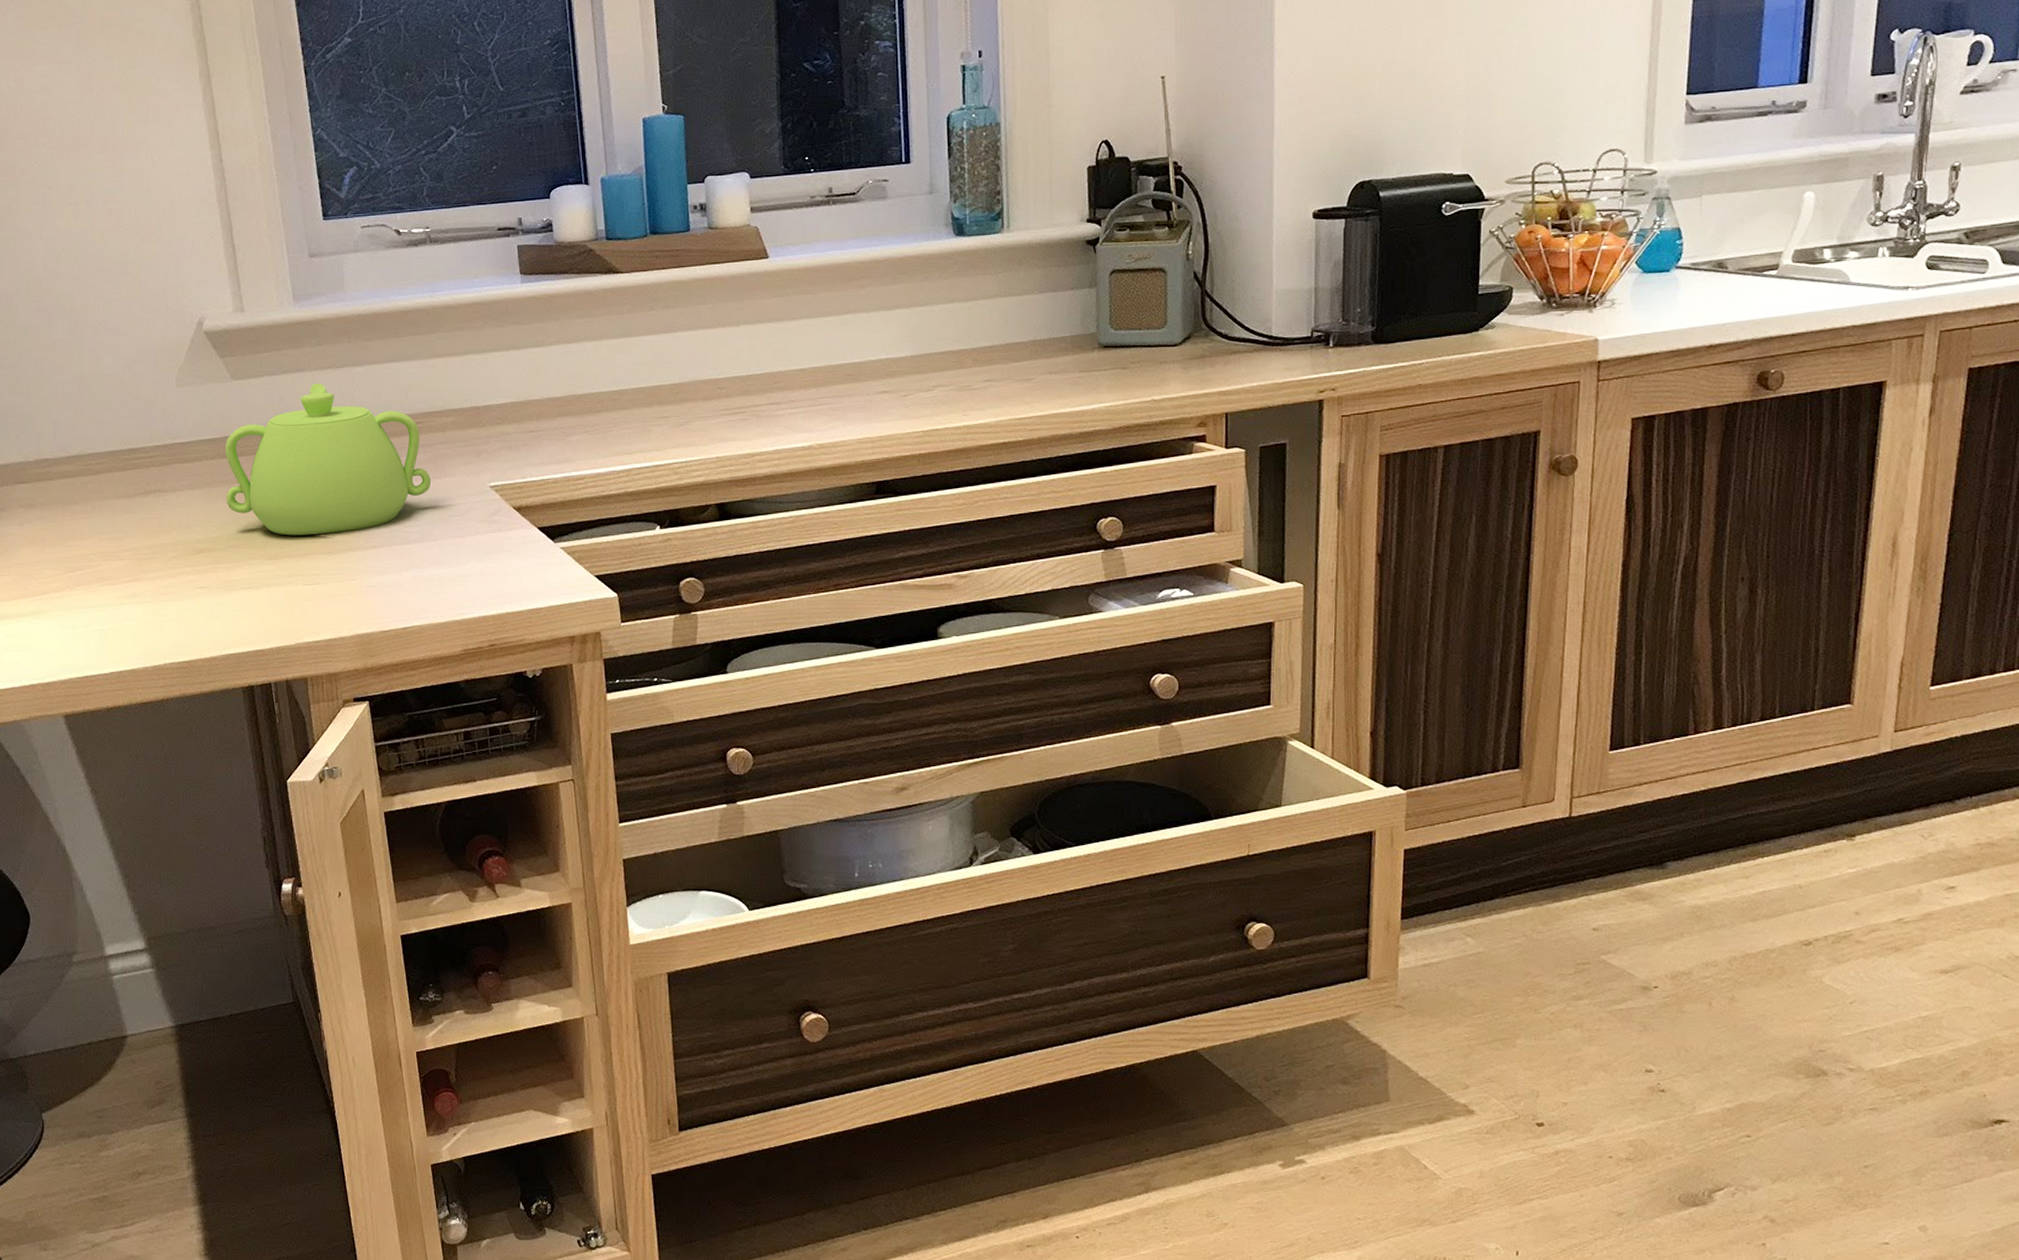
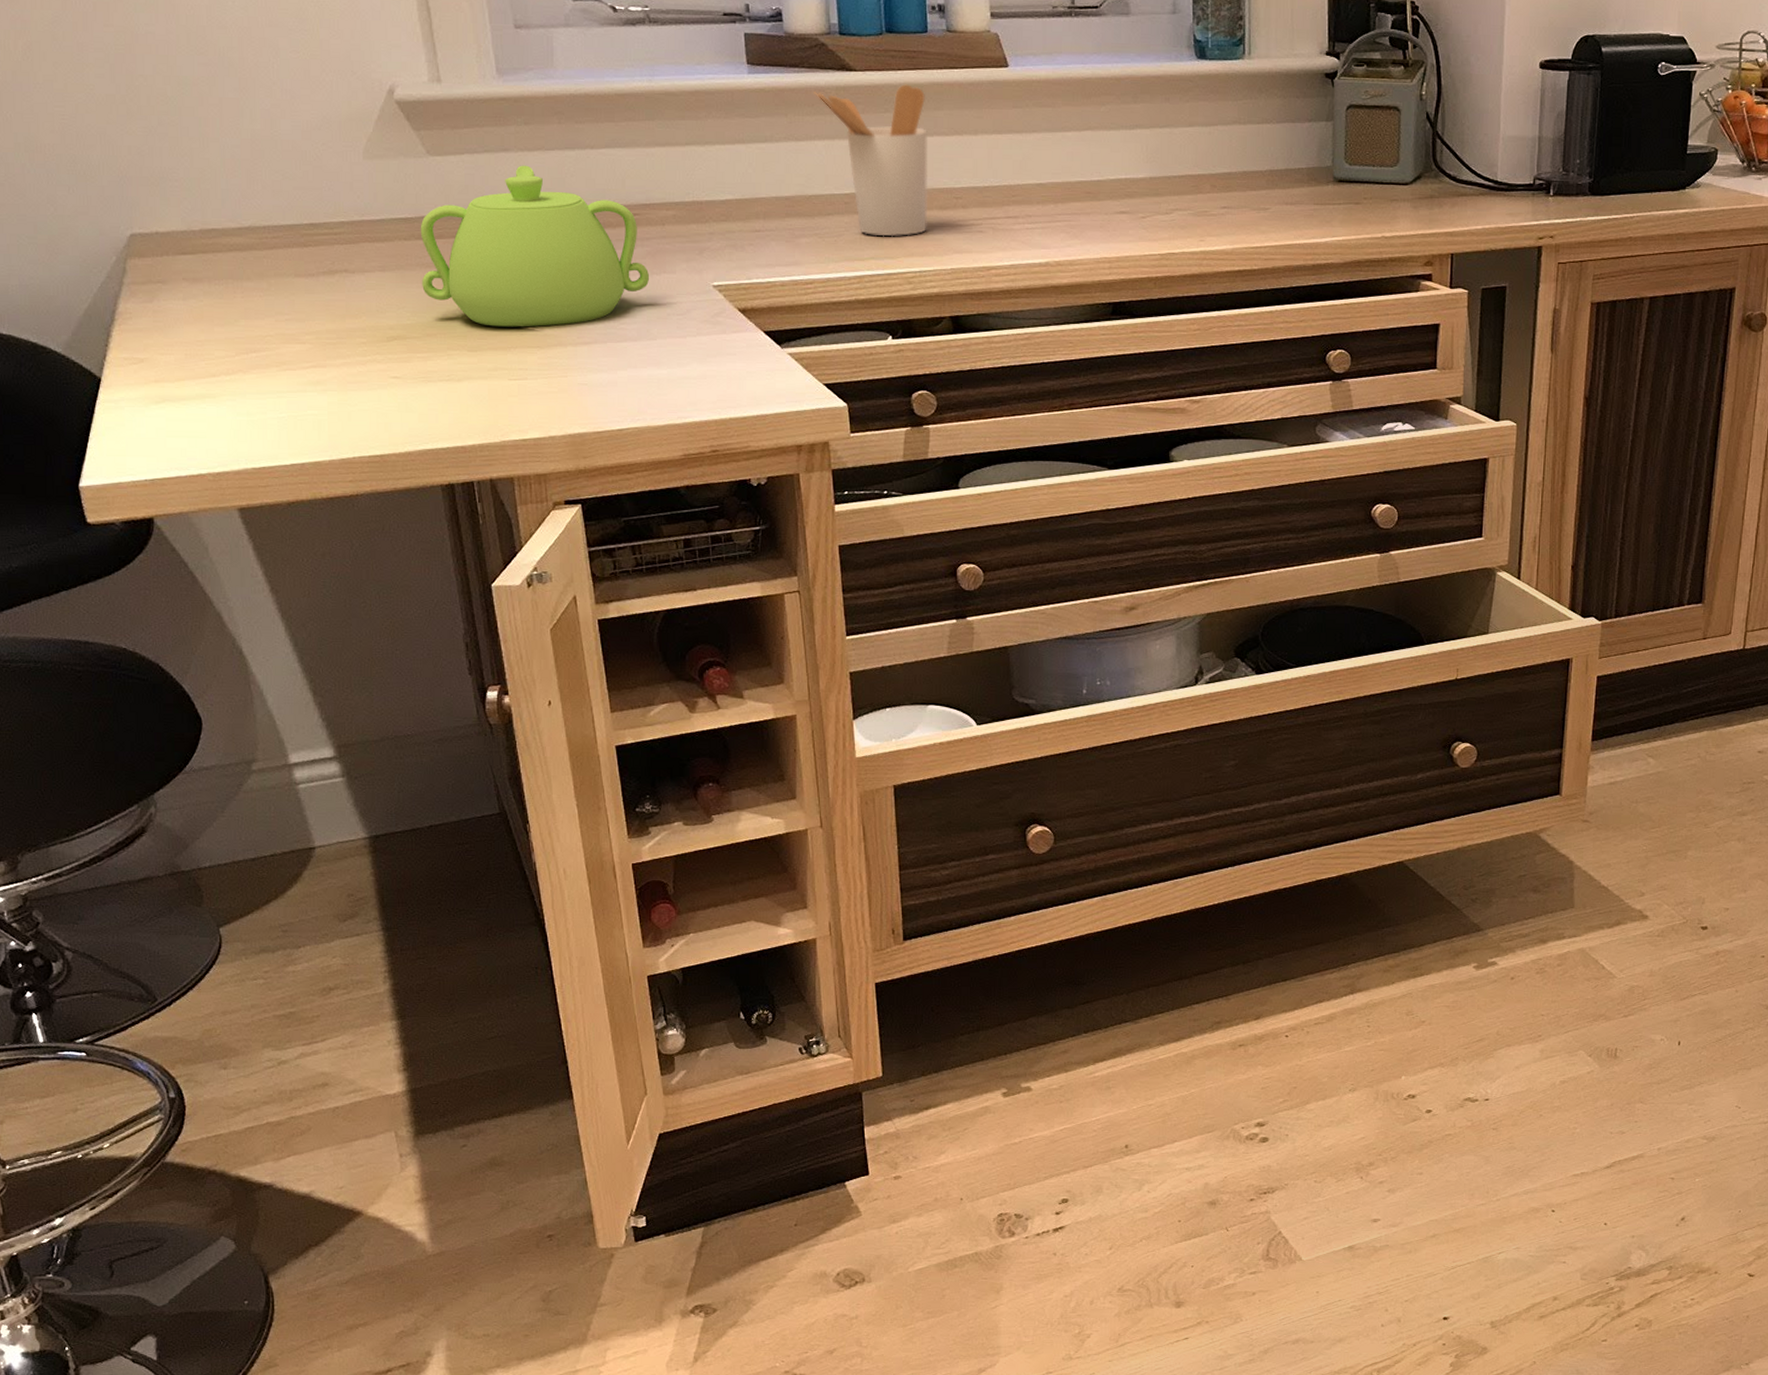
utensil holder: none [582,282,692,430] -> present [813,84,927,237]

